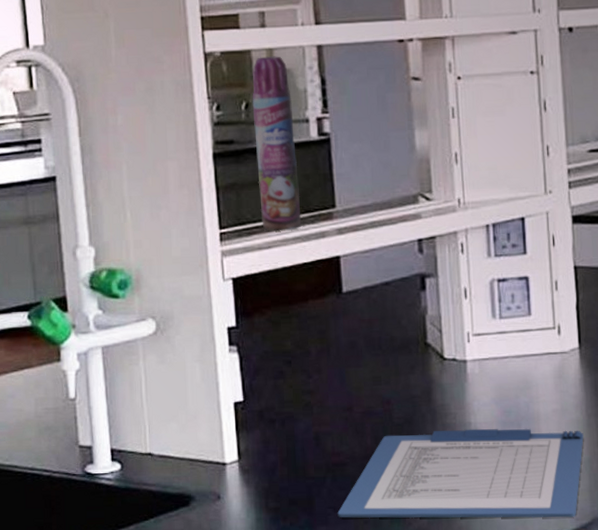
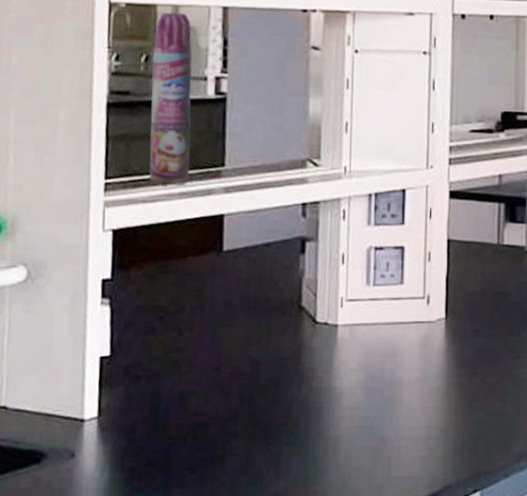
clipboard: present [337,428,584,518] -> none [194,393,442,485]

